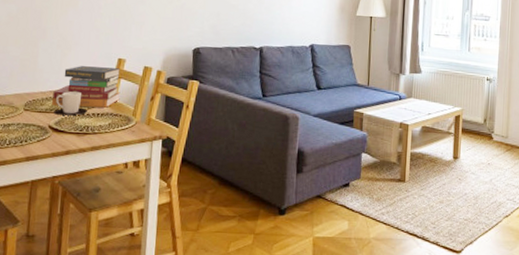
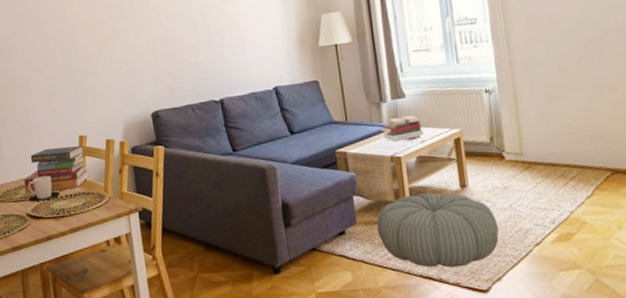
pouf: none [377,159,478,228] -> present [376,192,499,268]
books: none [396,89,431,111] -> present [380,115,424,142]

